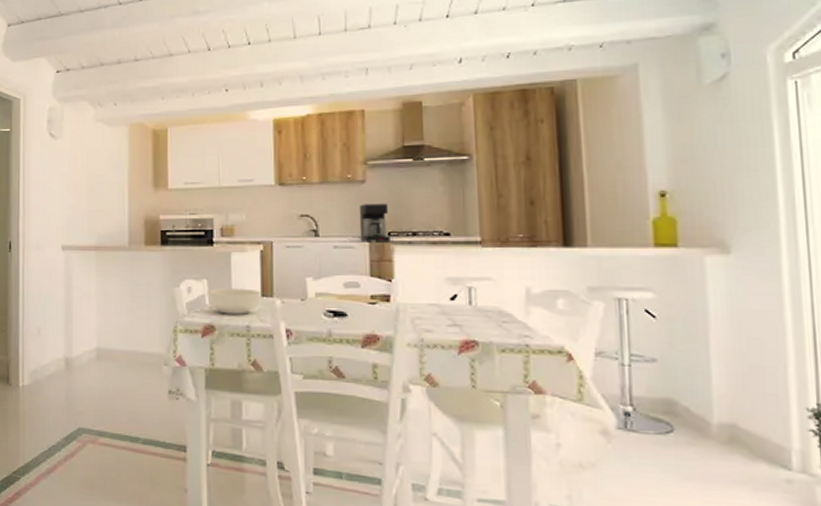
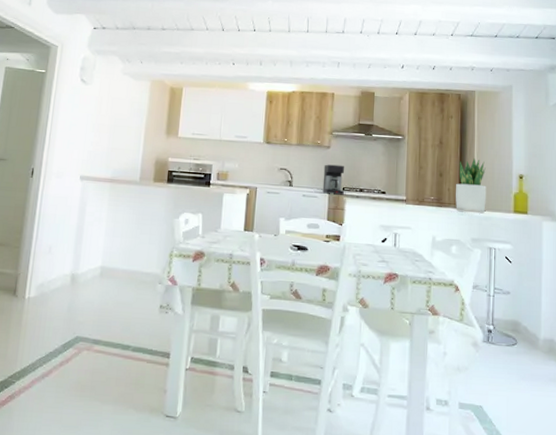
bowl: present [207,288,261,315] -> none [200,221,244,245]
planter: none [557,175,607,252] -> present [455,158,486,214]

